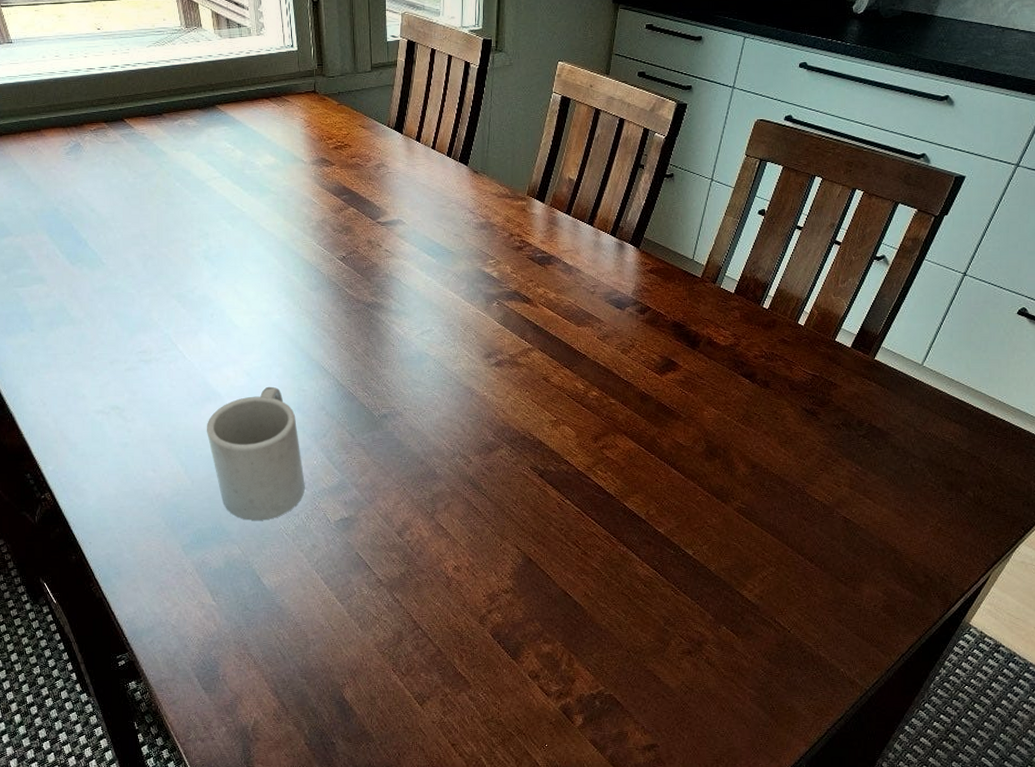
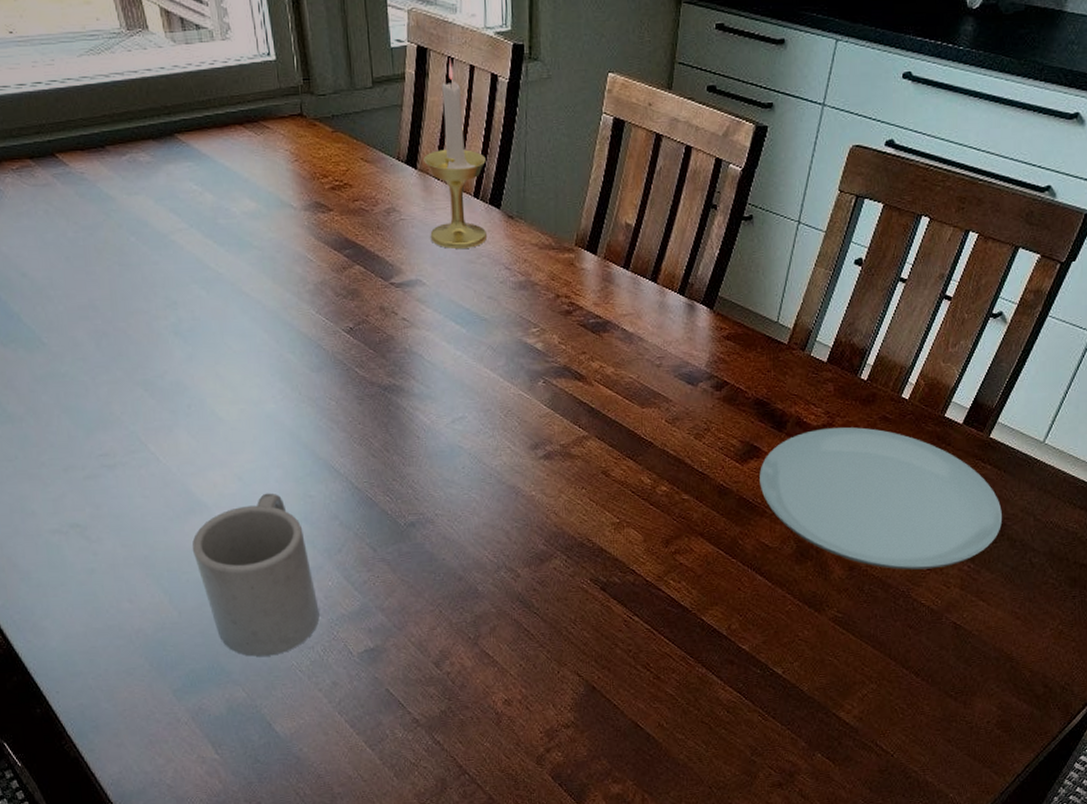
candlestick: none [408,49,458,196] -> present [423,58,488,249]
plate: none [676,348,886,470] -> present [759,427,1002,570]

